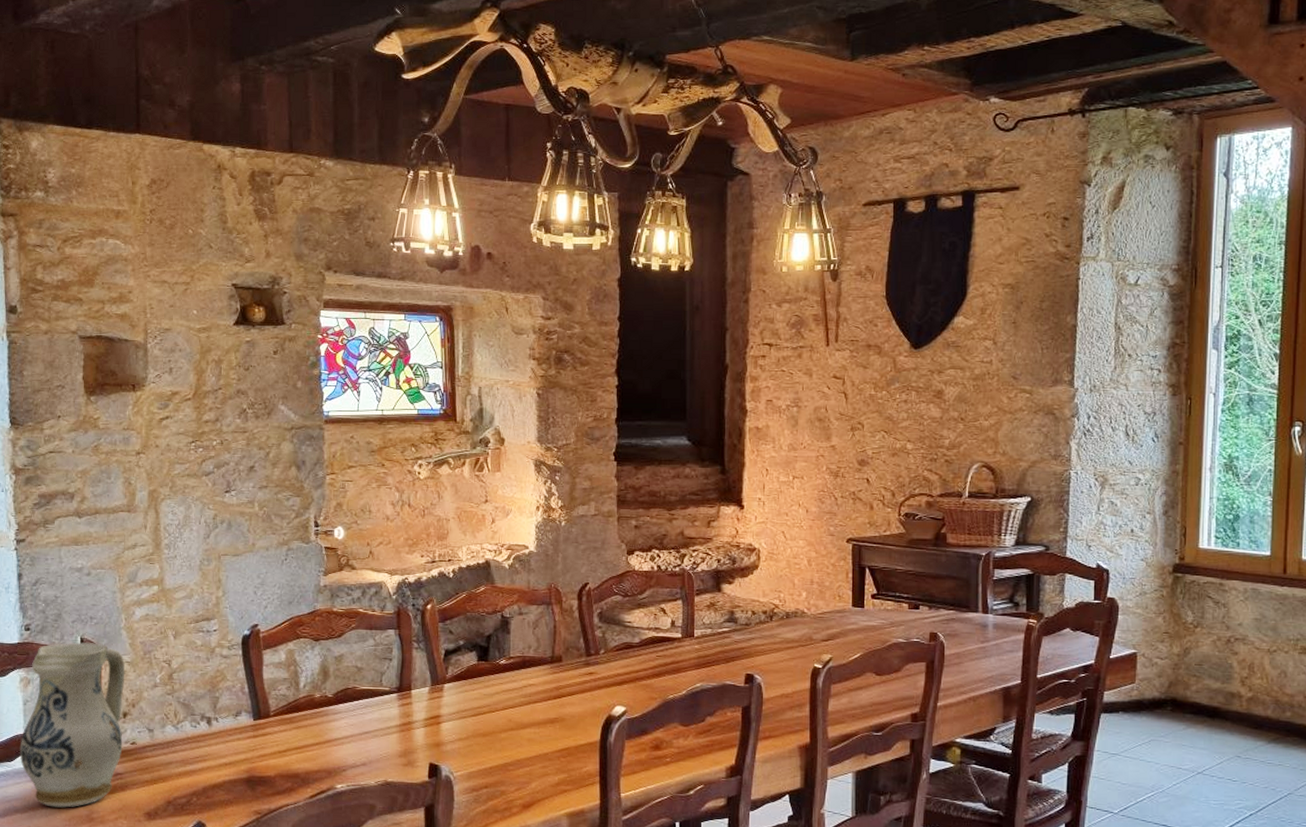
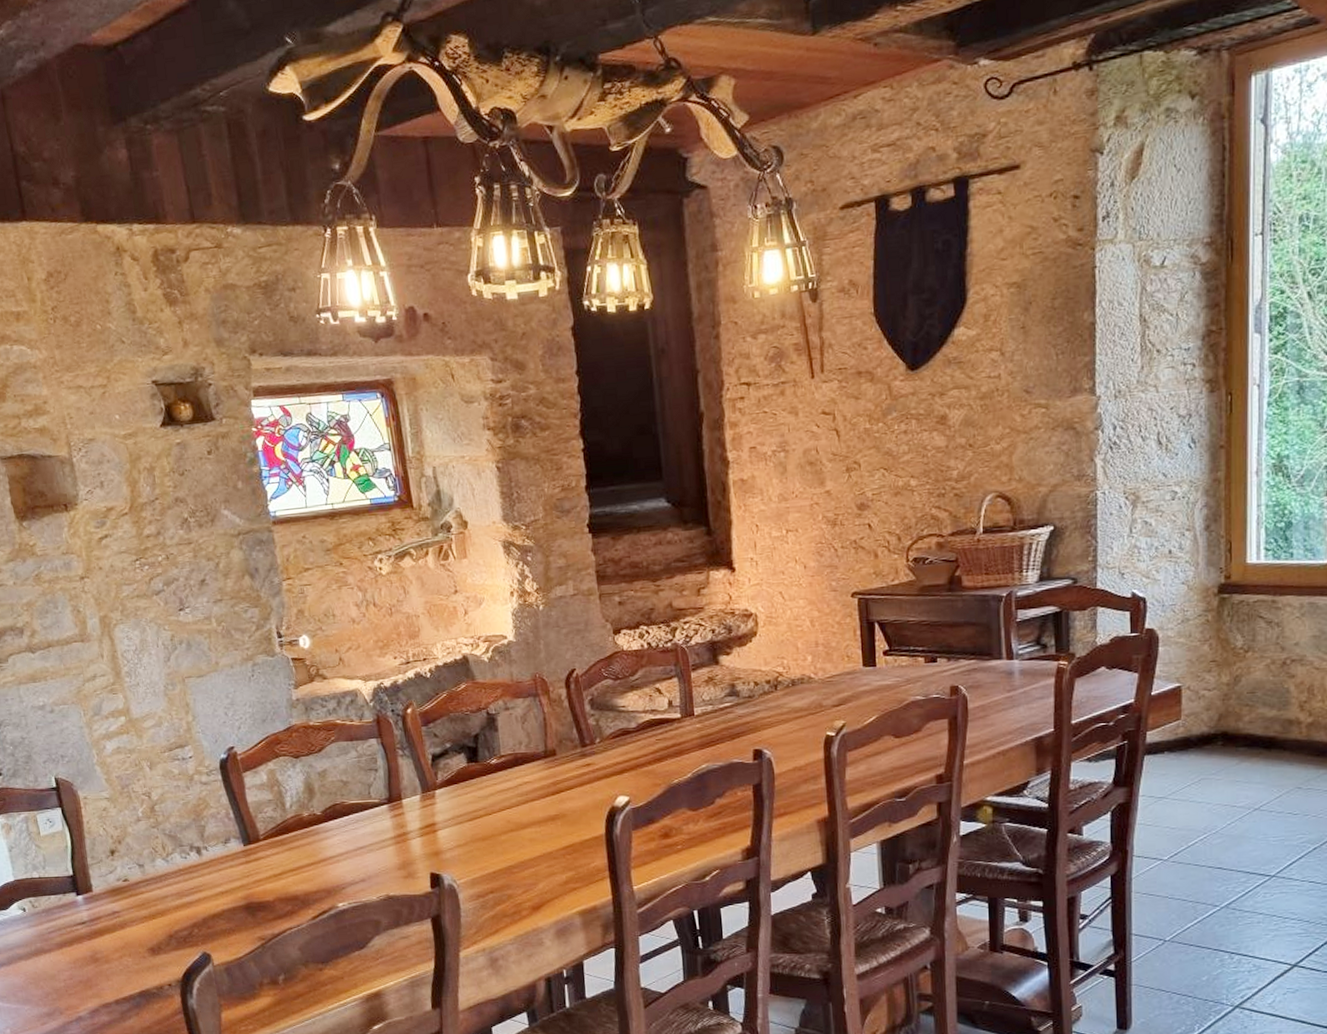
ceramic pitcher: present [19,642,126,808] -> none [9,781,116,951]

